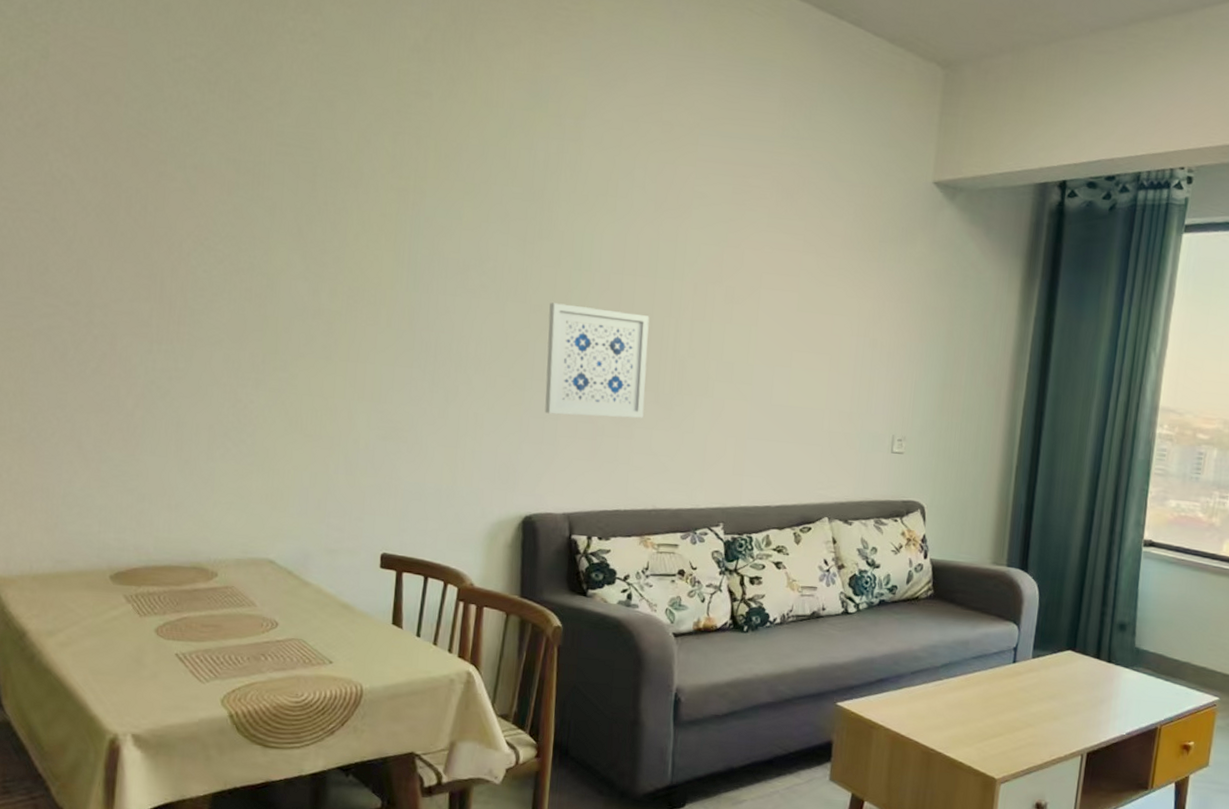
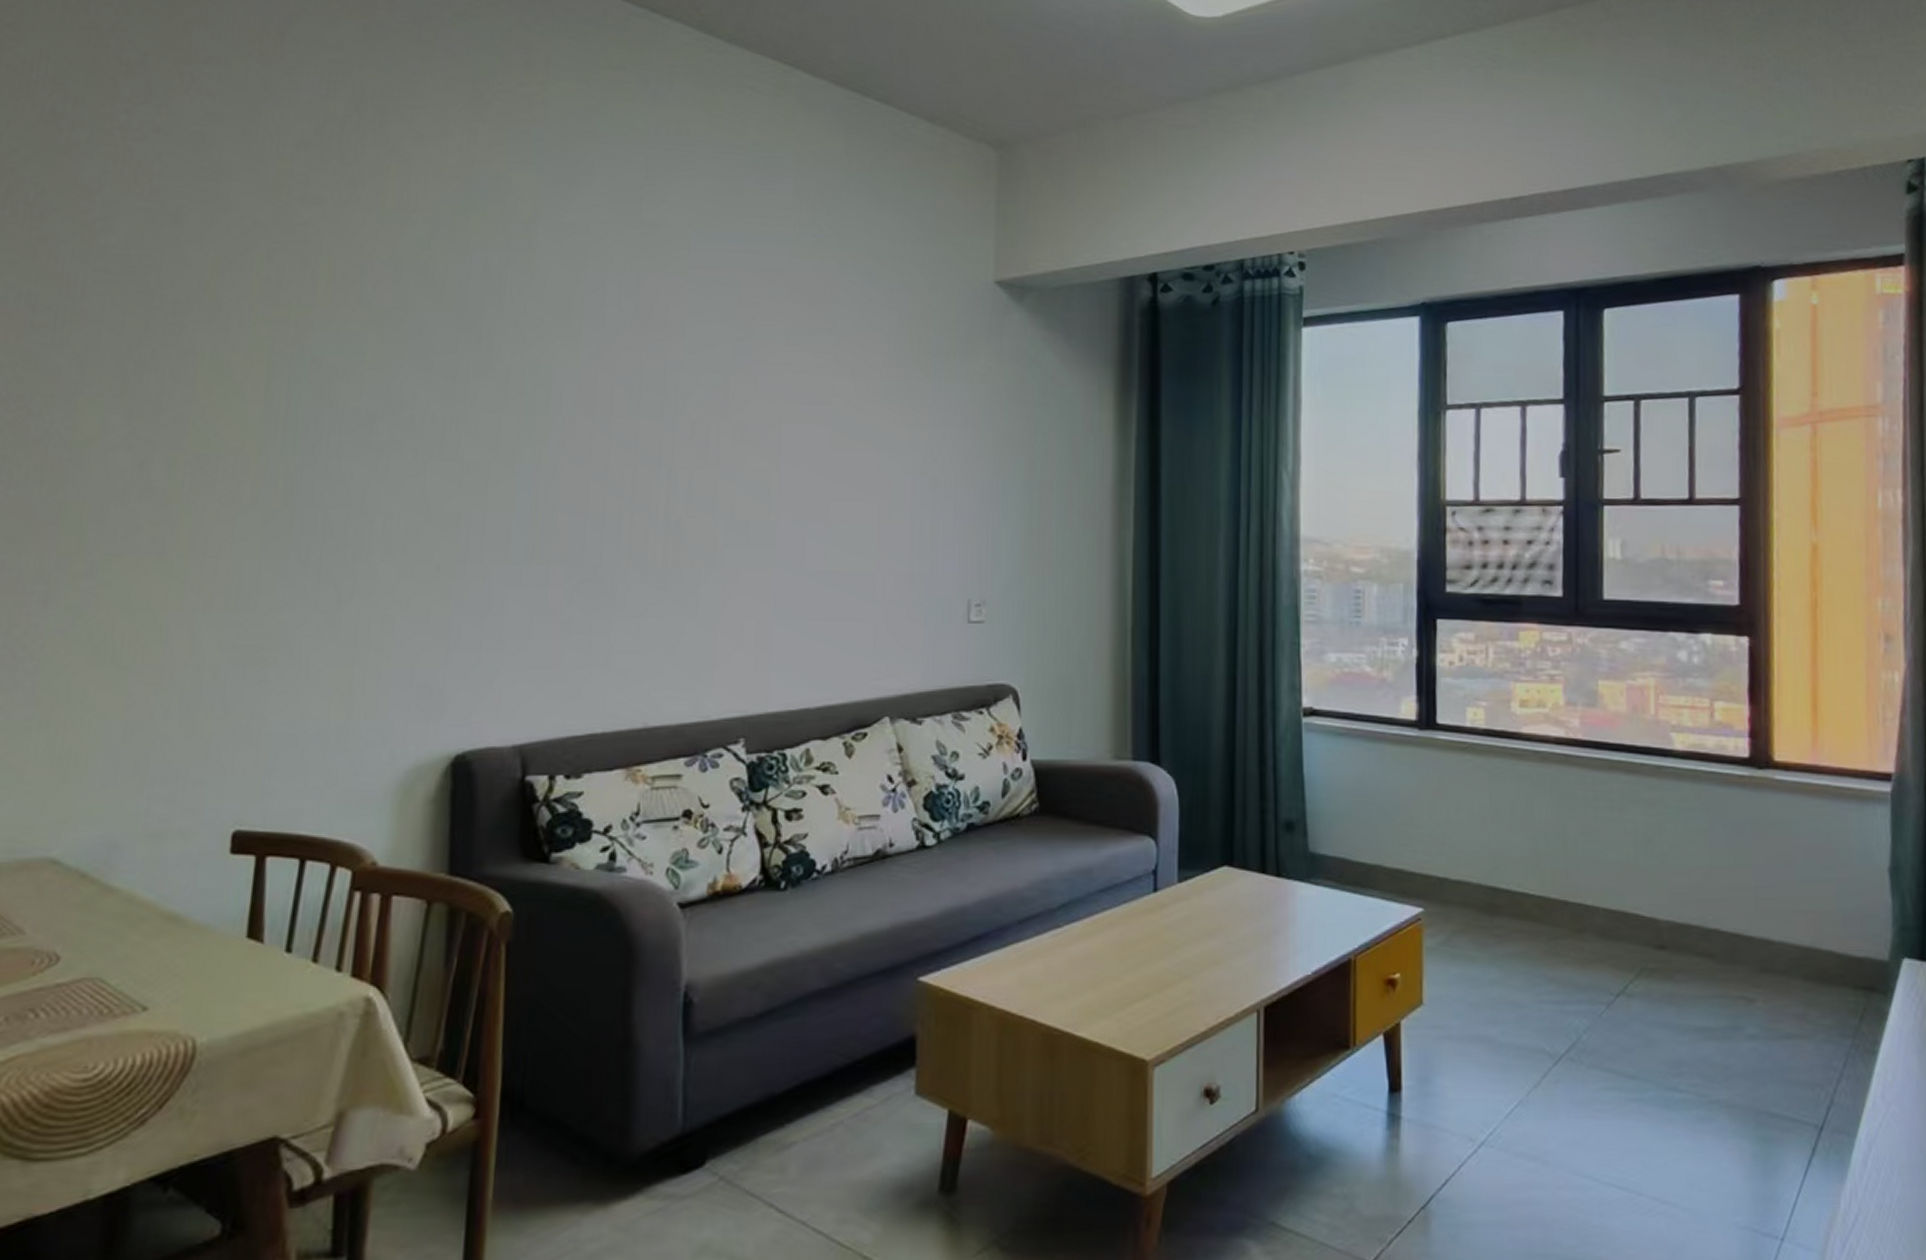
wall art: present [545,302,650,418] -> none [484,458,632,608]

